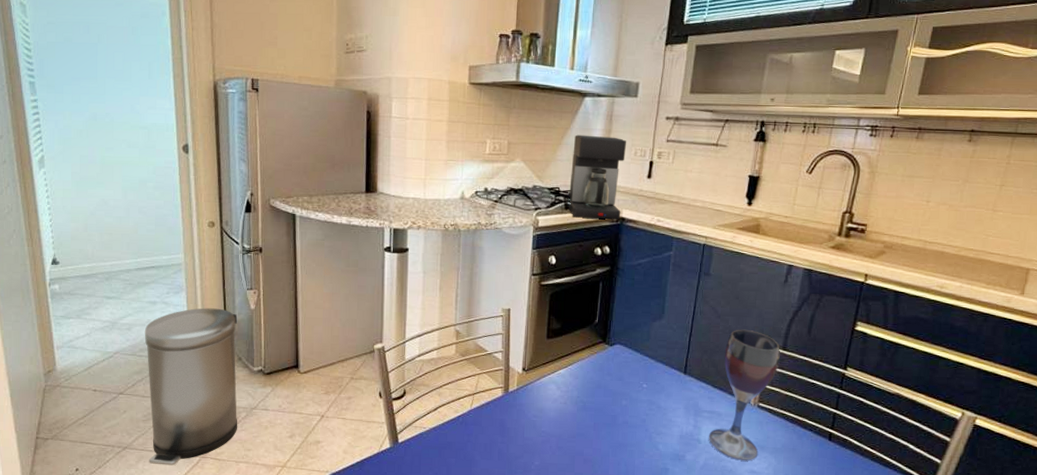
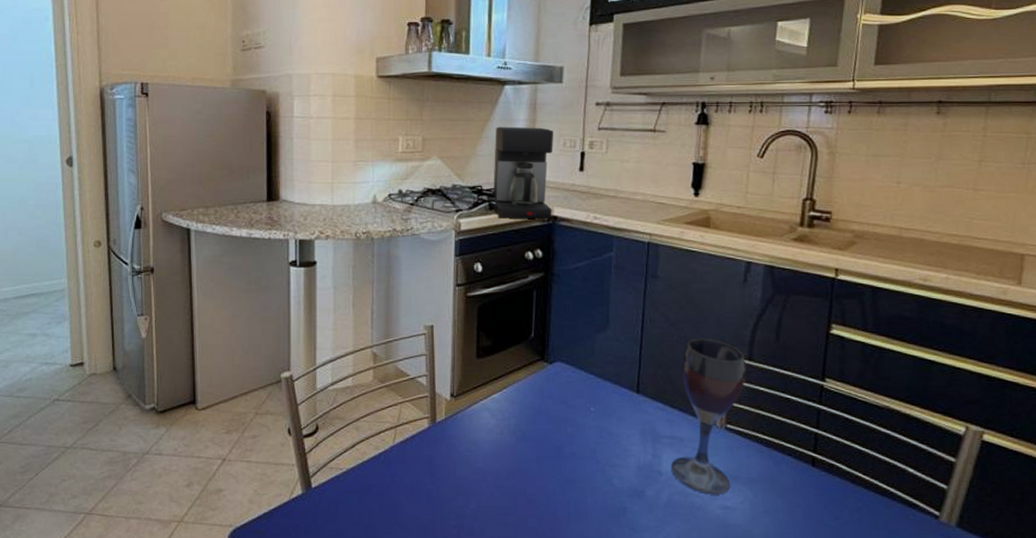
pedal bin: present [144,308,237,466] -> none [23,338,127,525]

